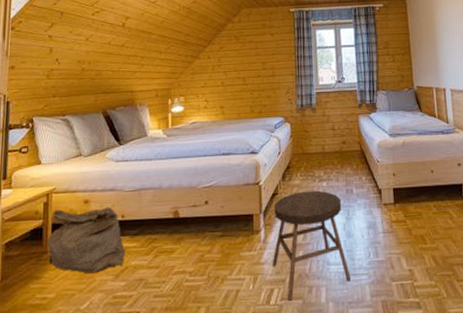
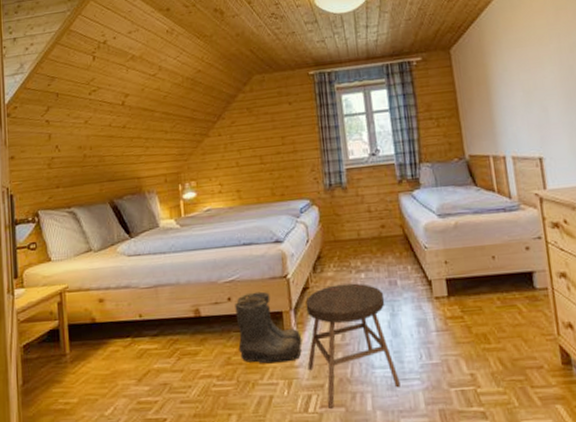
bag: present [47,207,126,273] -> none [65,306,147,377]
boots: none [211,196,269,261] -> present [235,291,302,364]

